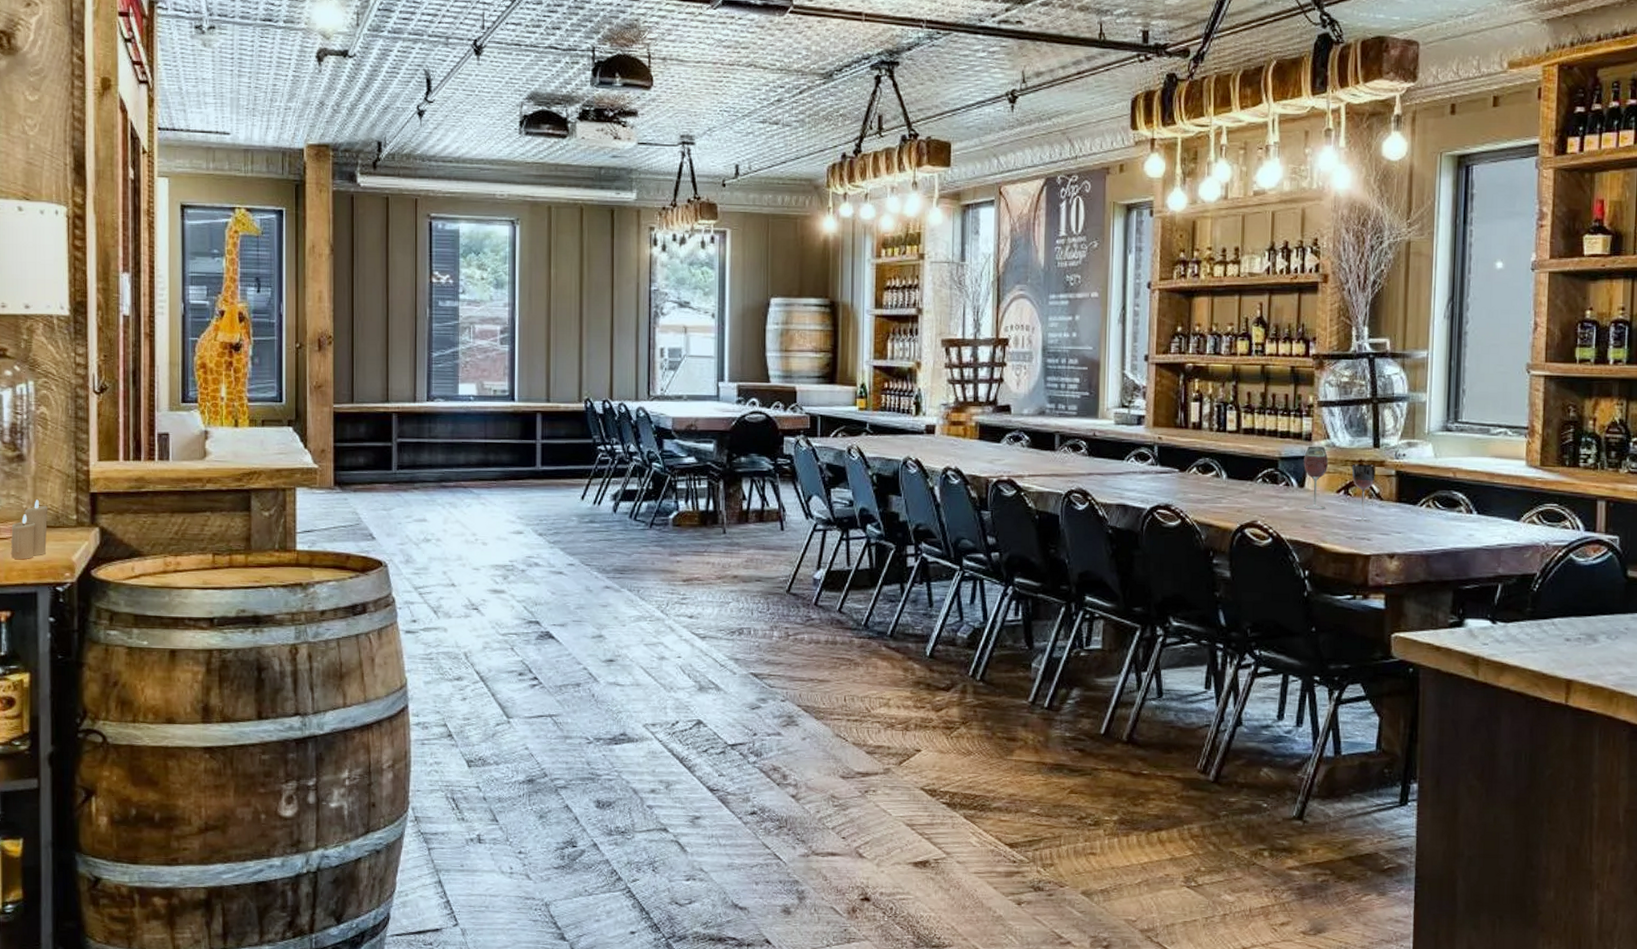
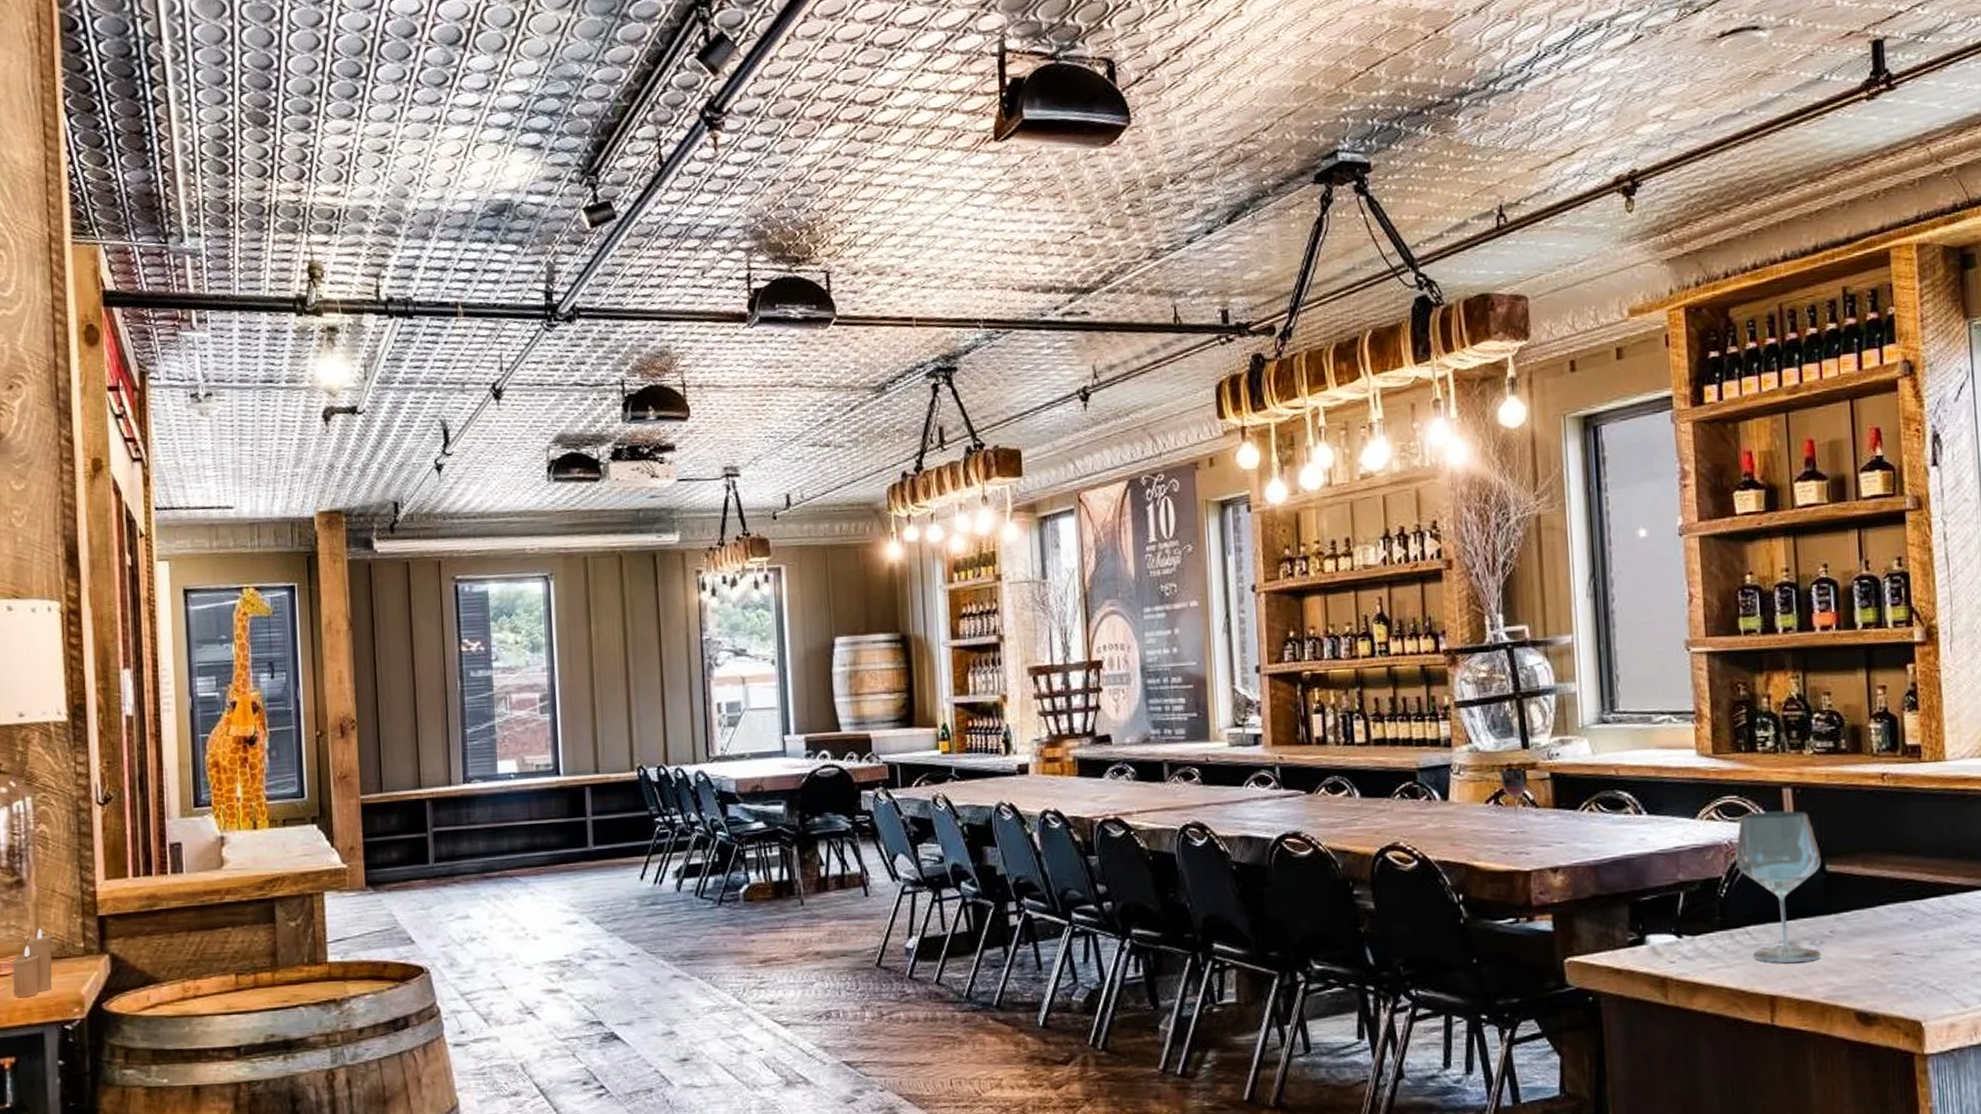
wineglass: present [1304,446,1329,509] -> none [1445,752,1474,824]
wine glass: none [1549,520,1625,654] -> present [1735,811,1821,964]

